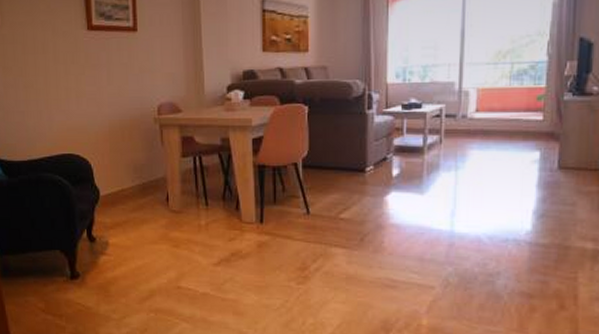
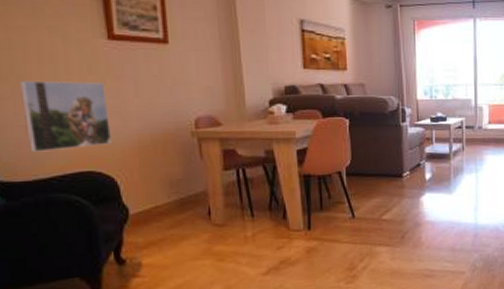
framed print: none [20,70,89,135] -> present [20,80,113,152]

